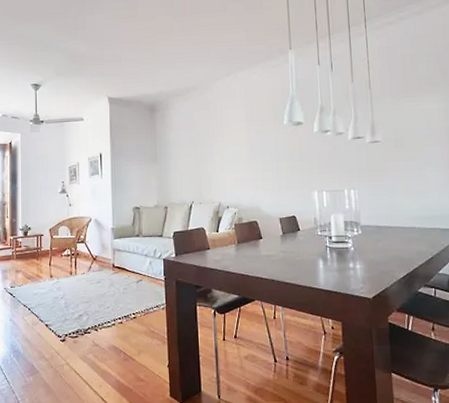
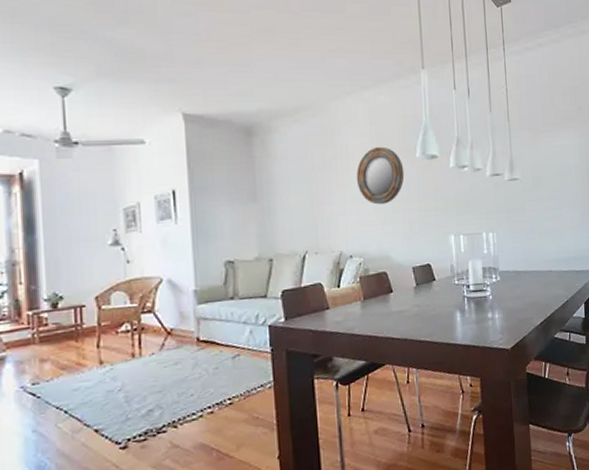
home mirror: none [233,116,274,165] -> present [356,146,405,205]

